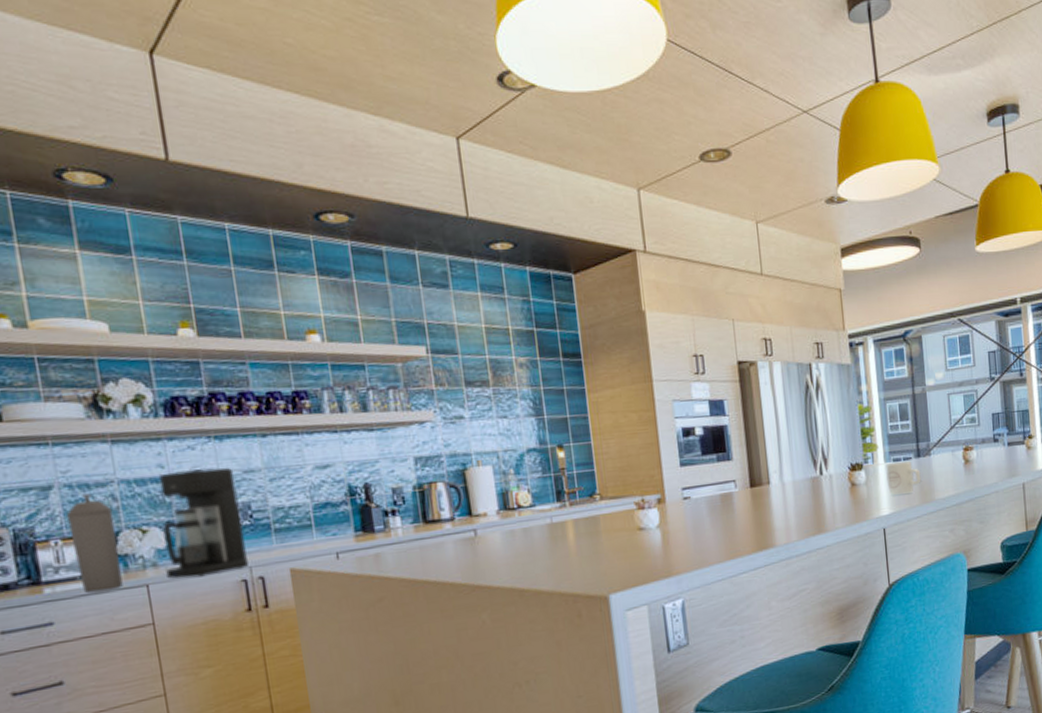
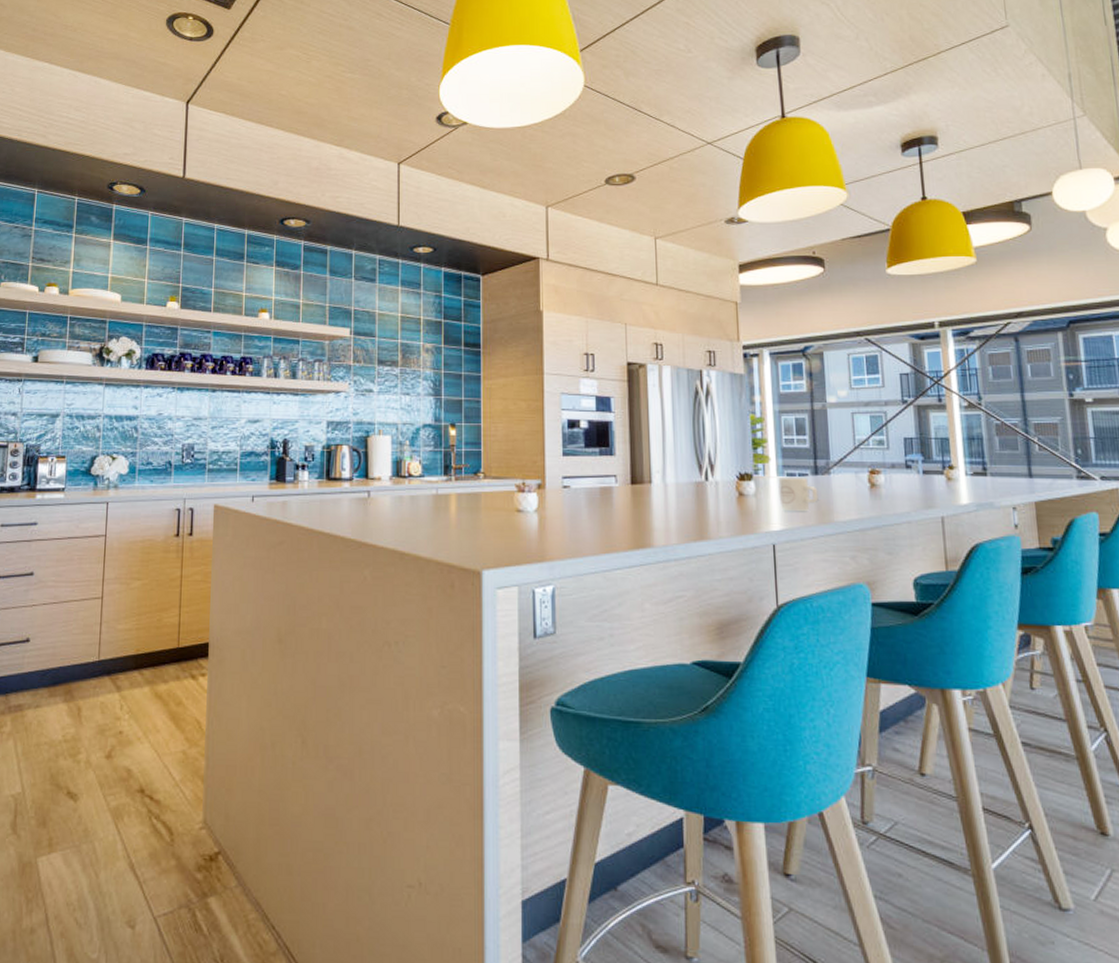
canister: present [66,493,123,594] -> none [62,423,96,504]
coffee maker: present [158,467,249,579] -> none [123,412,187,502]

